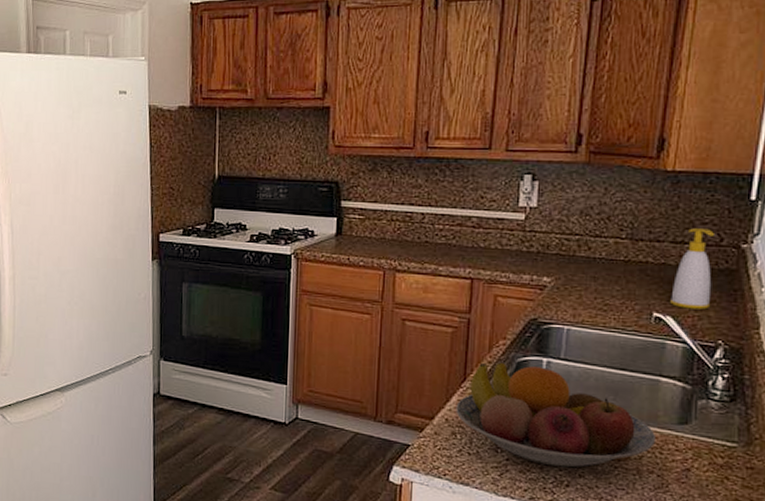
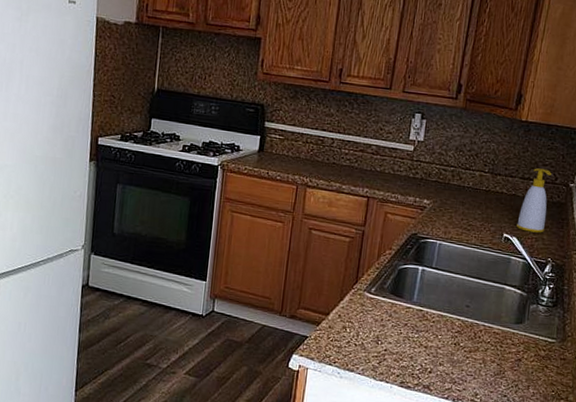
fruit bowl: present [456,362,657,468] -> none [347,268,499,358]

